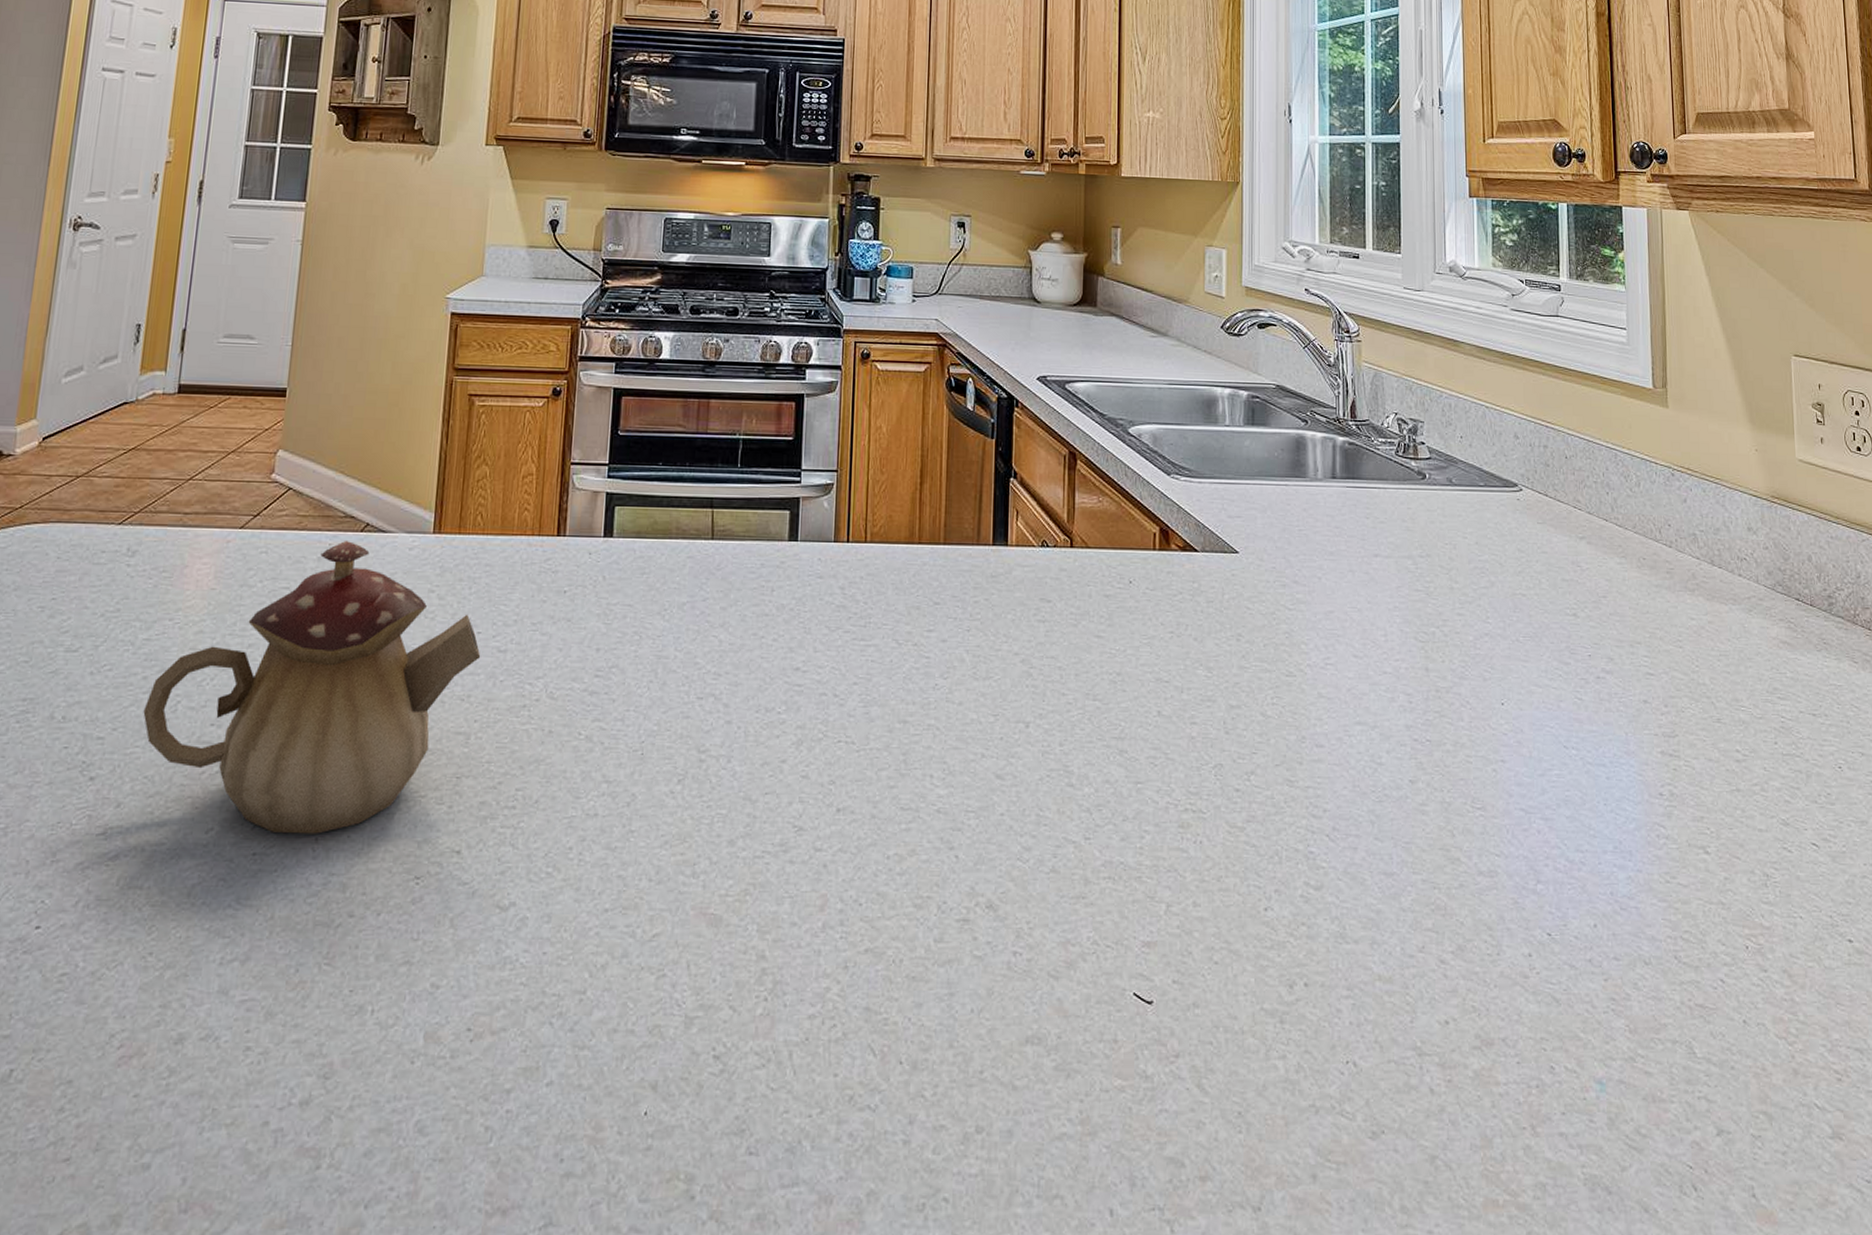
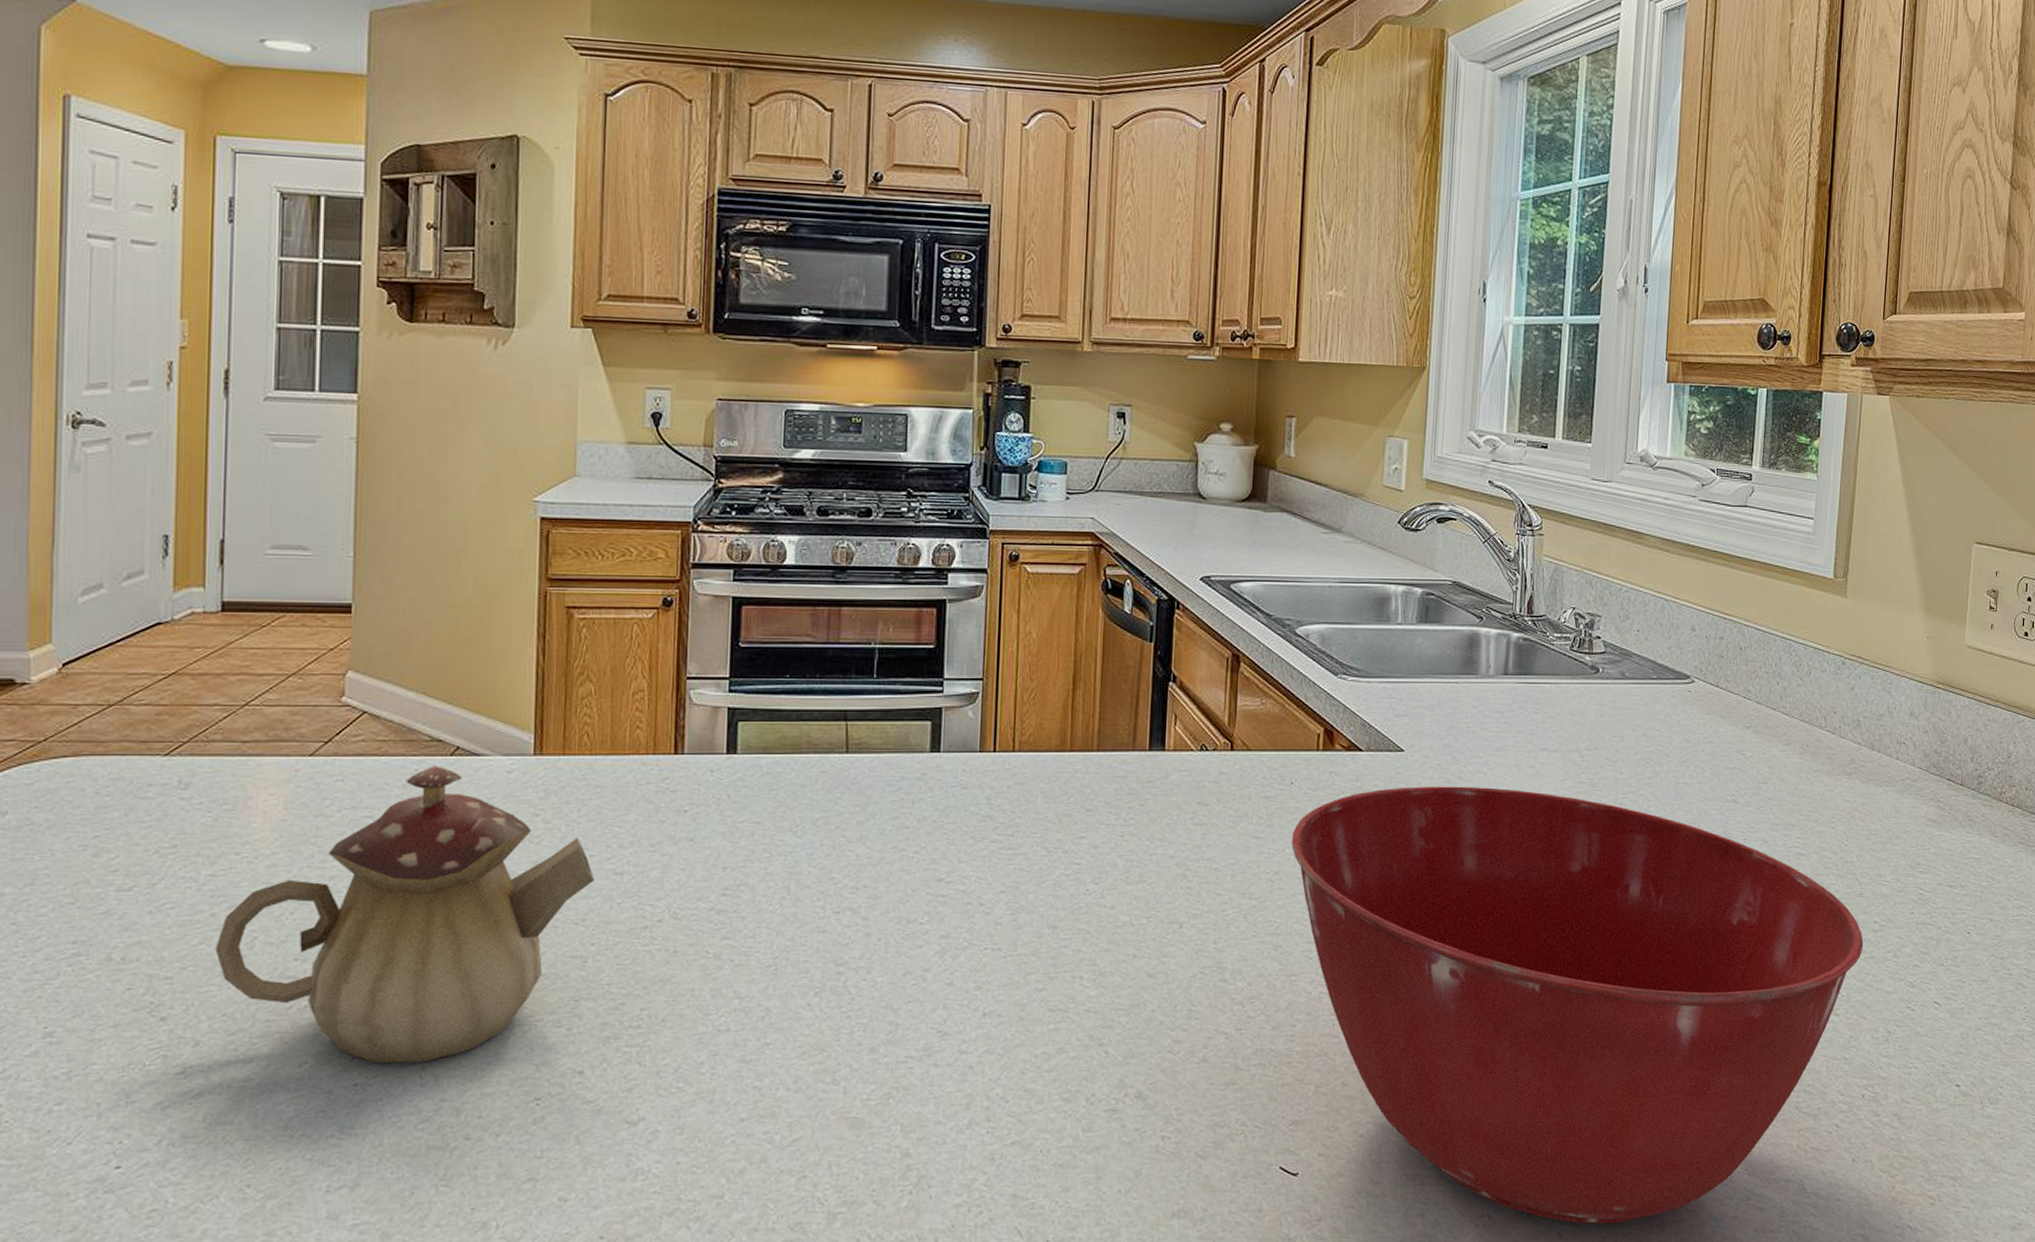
mixing bowl: none [1133,589,1728,1081] -> present [1292,786,1864,1224]

